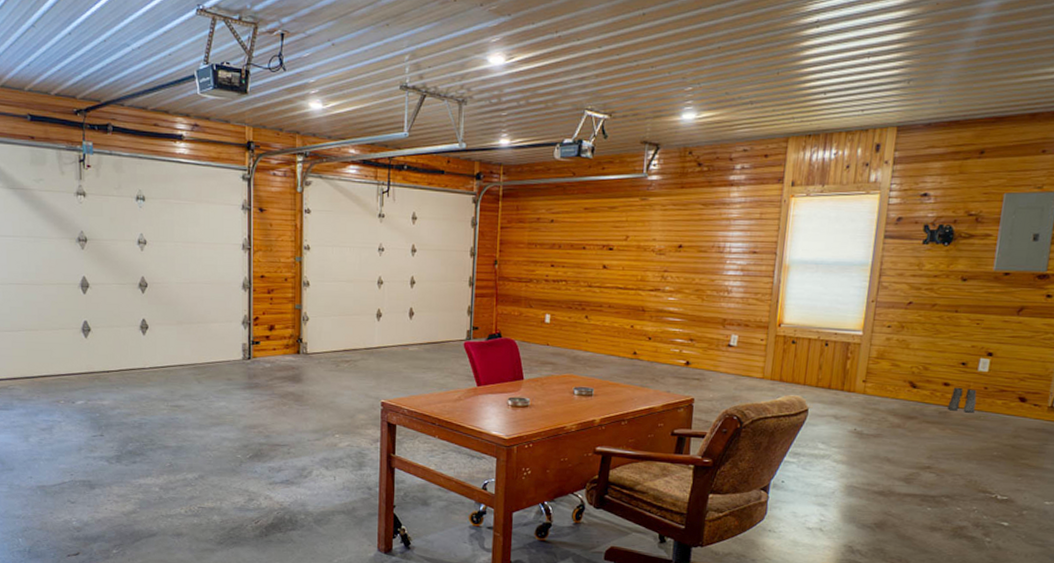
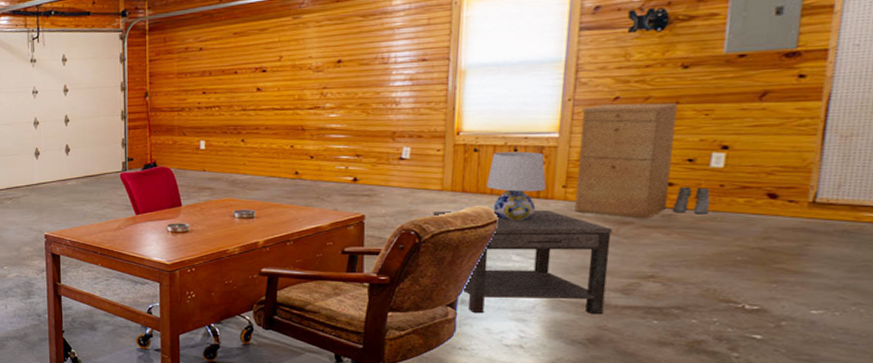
side table: none [753,398,900,501] -> present [433,210,612,315]
table lamp: none [801,345,850,411] -> present [487,151,546,220]
filing cabinet: none [871,307,957,415] -> present [574,102,678,219]

